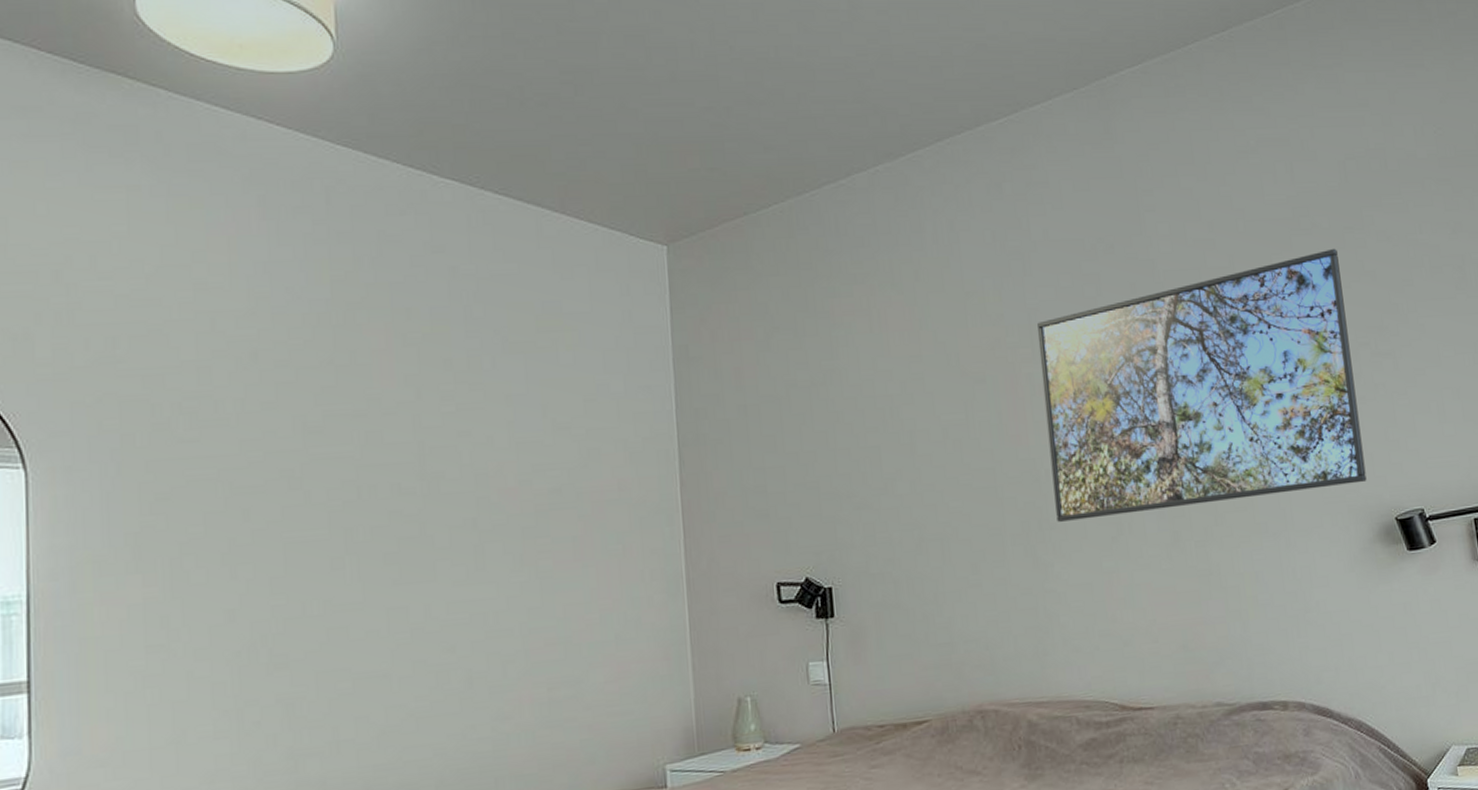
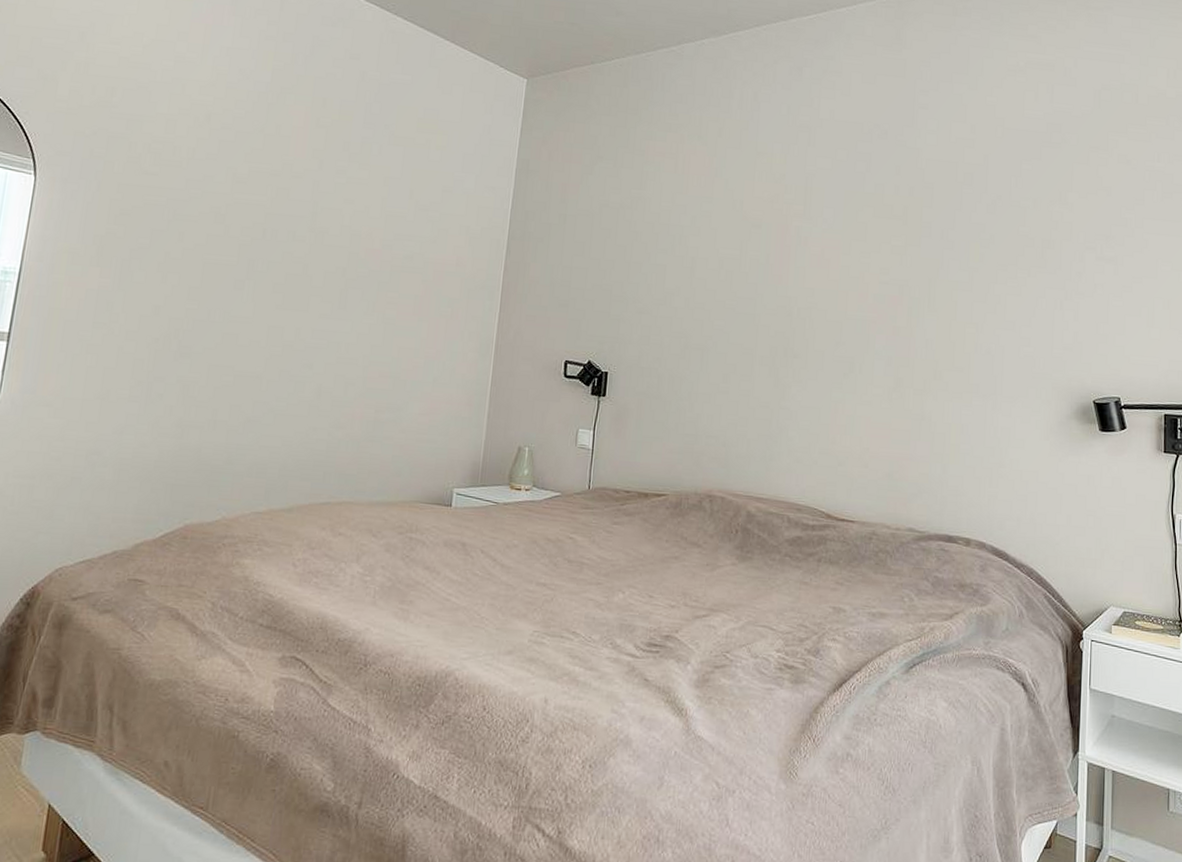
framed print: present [1037,248,1367,522] -> none [800,163,1081,366]

